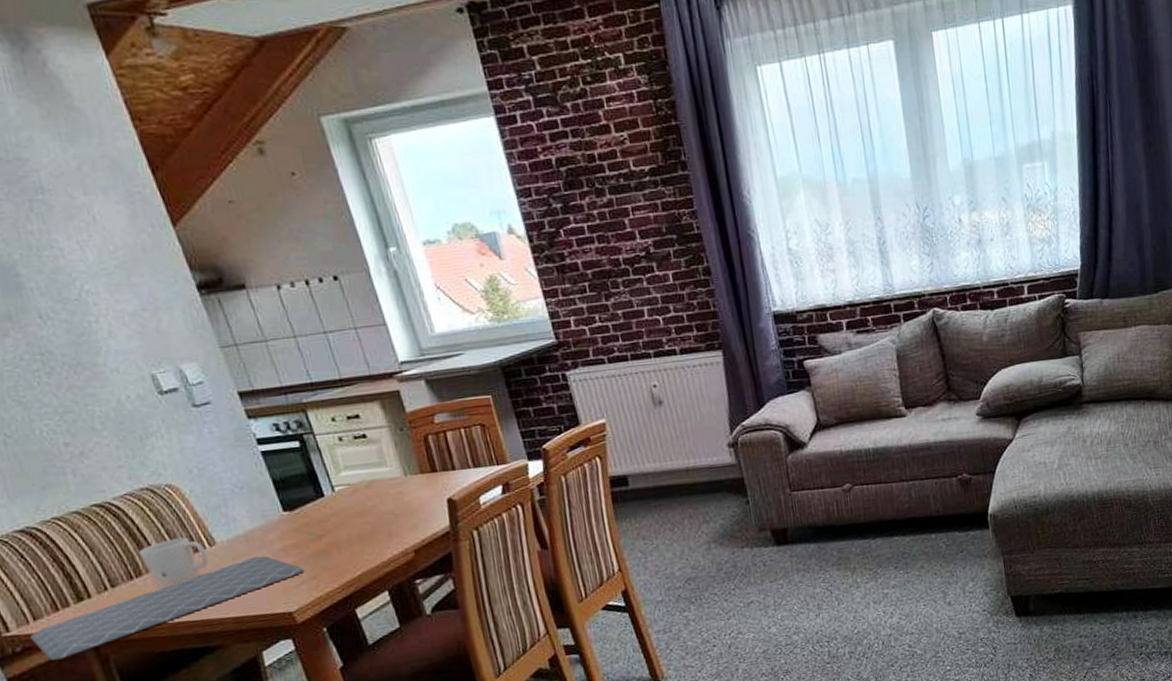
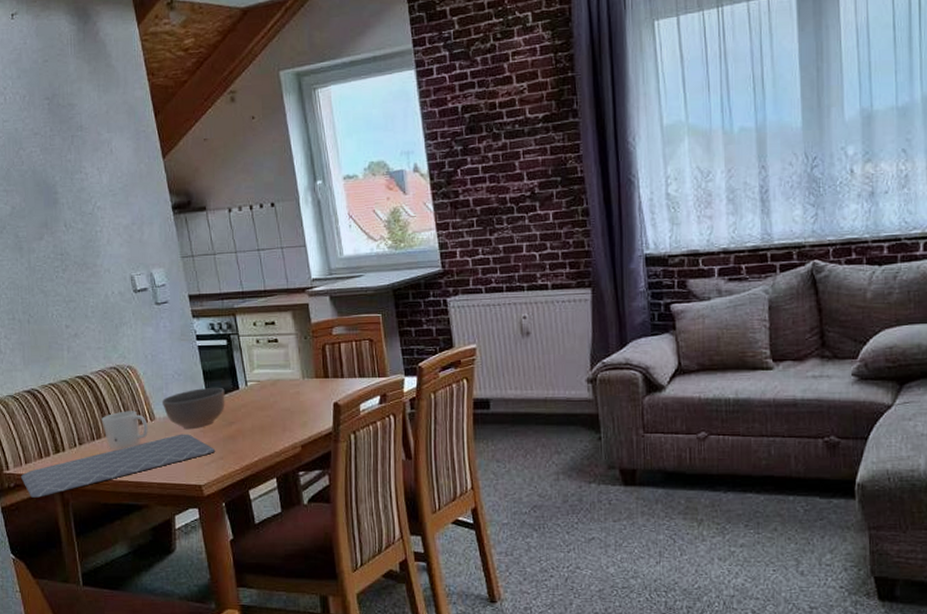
bowl: none [221,496,309,551] -> present [161,387,225,430]

